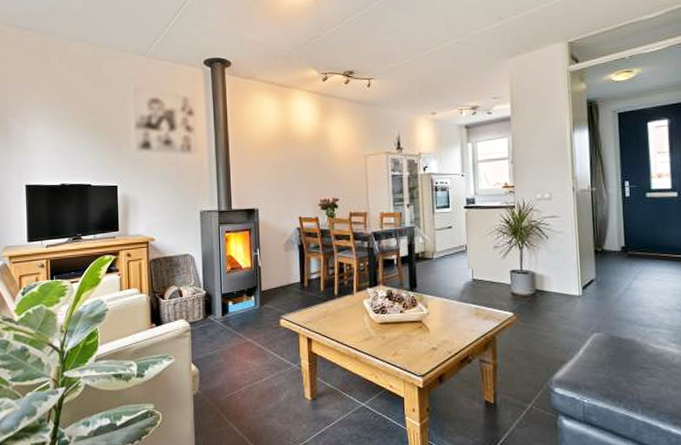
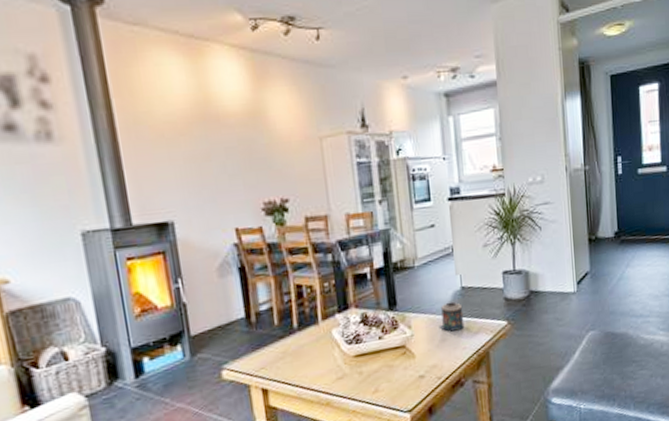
candle: none [451,290,474,315] -> present [439,301,465,332]

